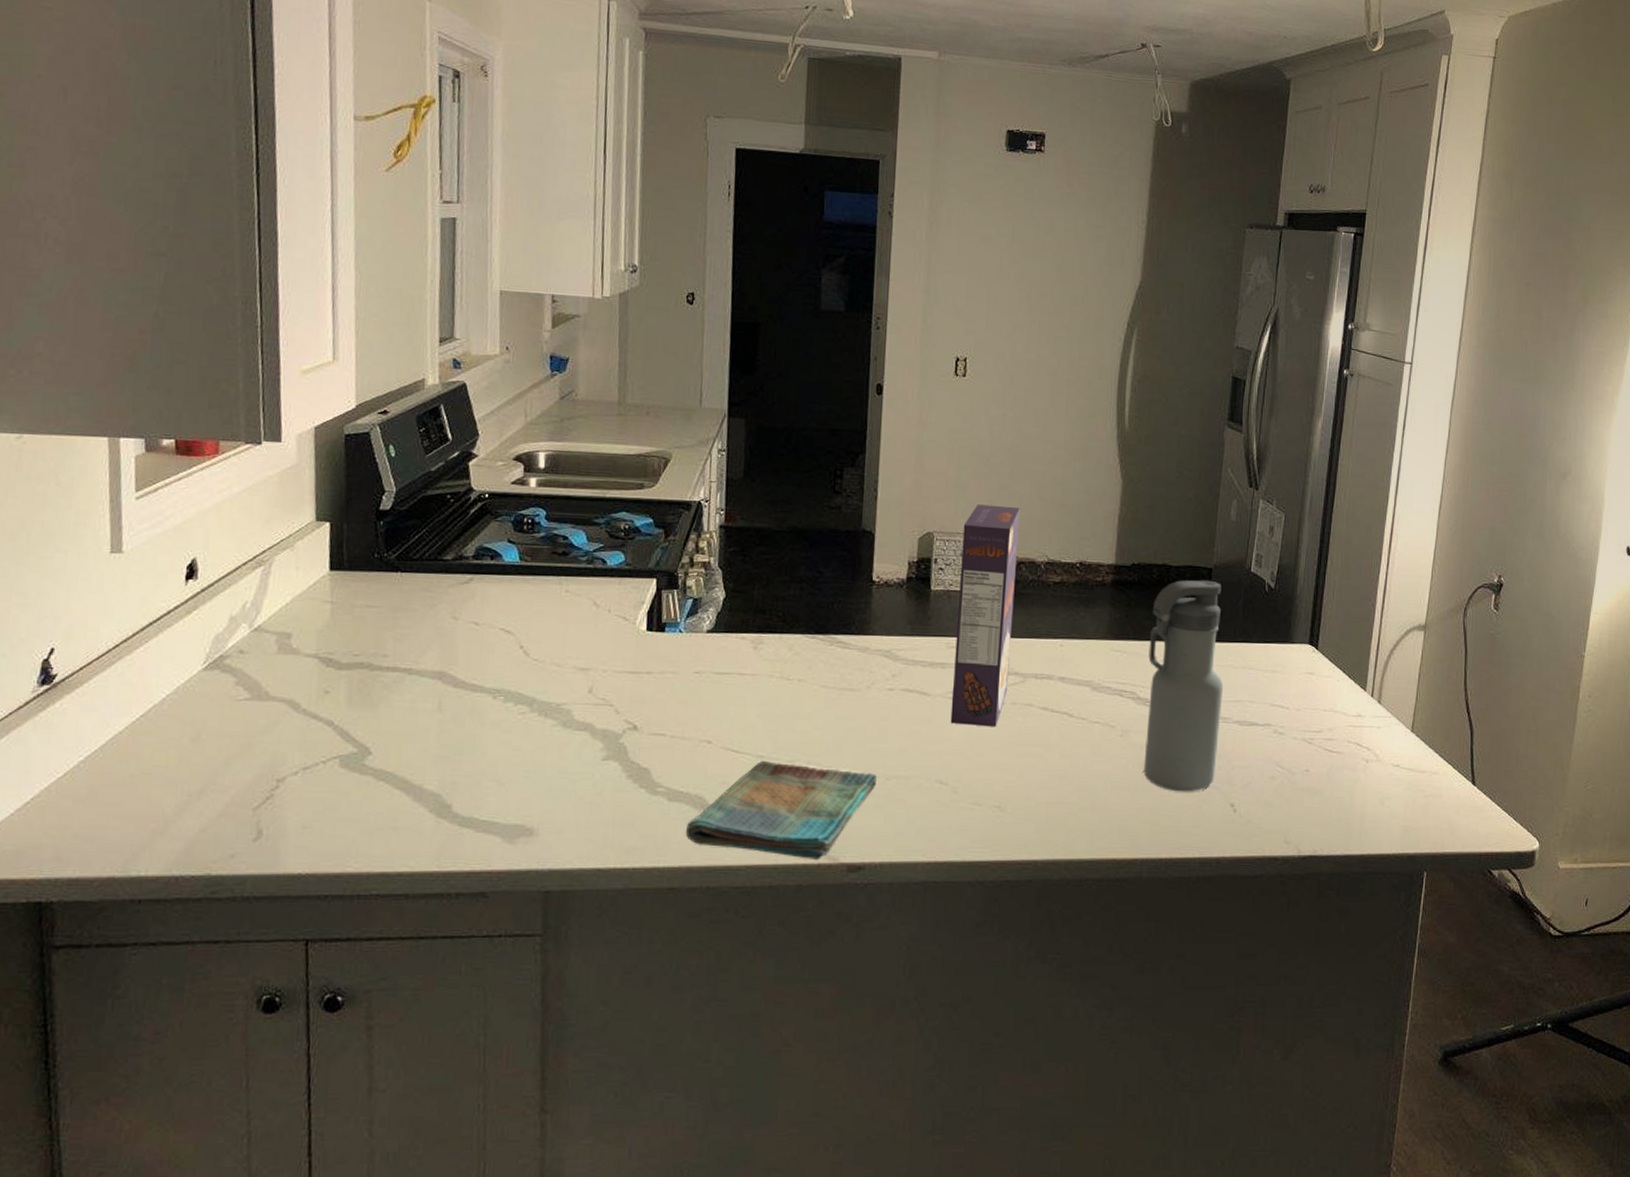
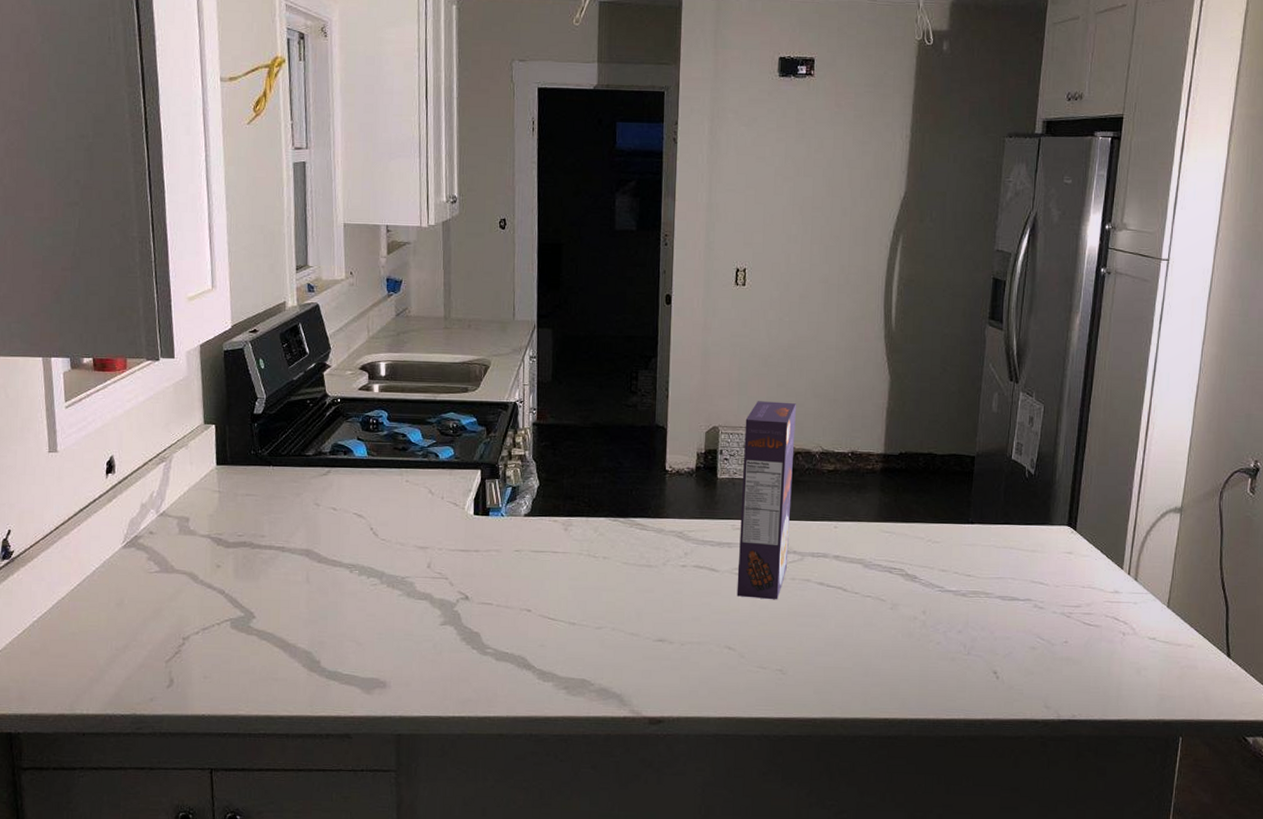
dish towel: present [685,760,877,861] -> none [511,626,673,714]
water bottle: present [1143,580,1224,792] -> none [912,467,986,660]

